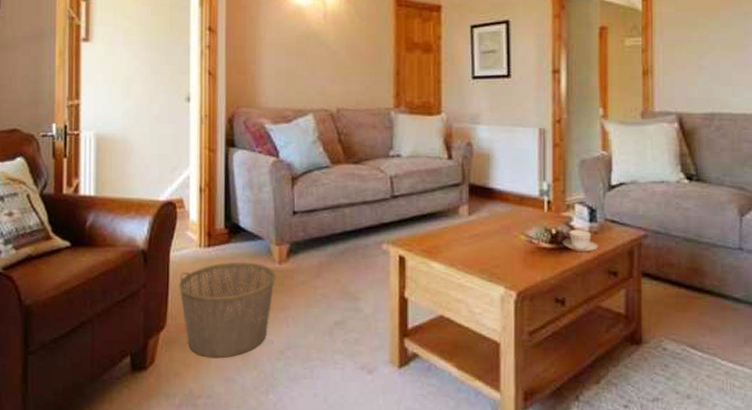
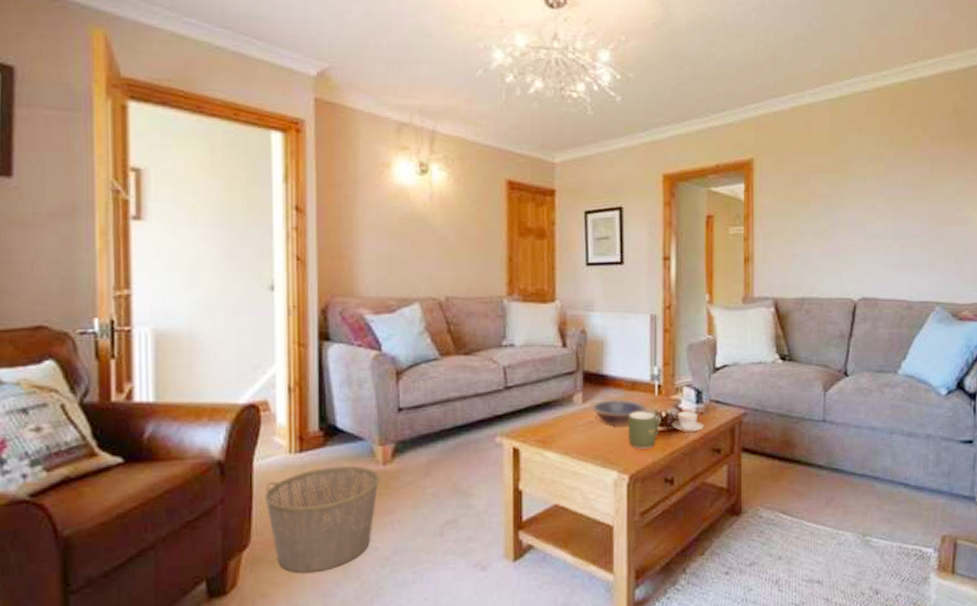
bowl: none [476,212,535,240] -> present [591,398,646,425]
mug: none [515,227,549,266] -> present [627,412,659,449]

